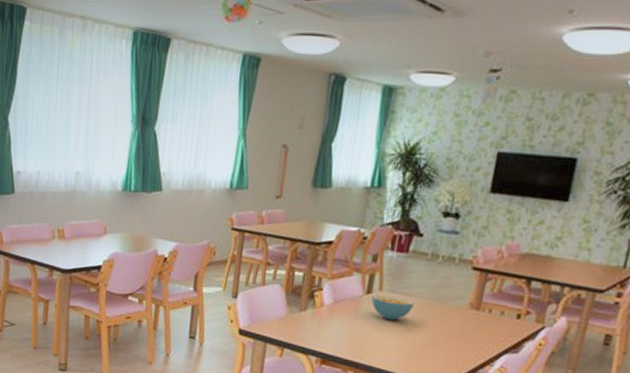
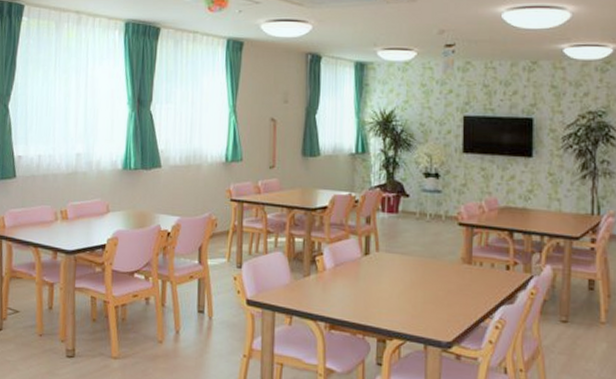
cereal bowl: present [371,294,414,321] -> none [370,255,410,280]

